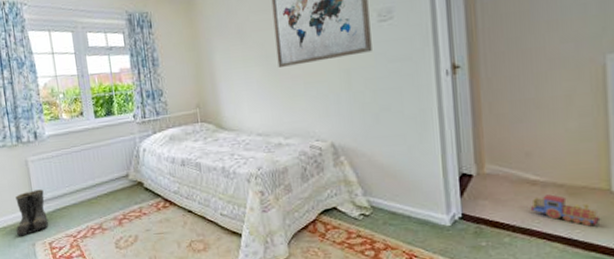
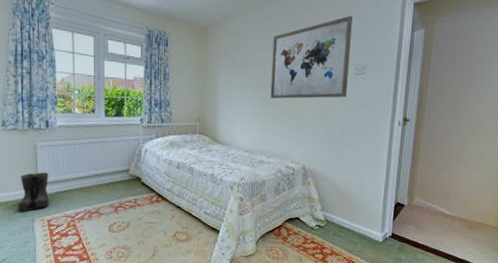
toy train: present [530,194,601,227] -> none [440,226,487,253]

